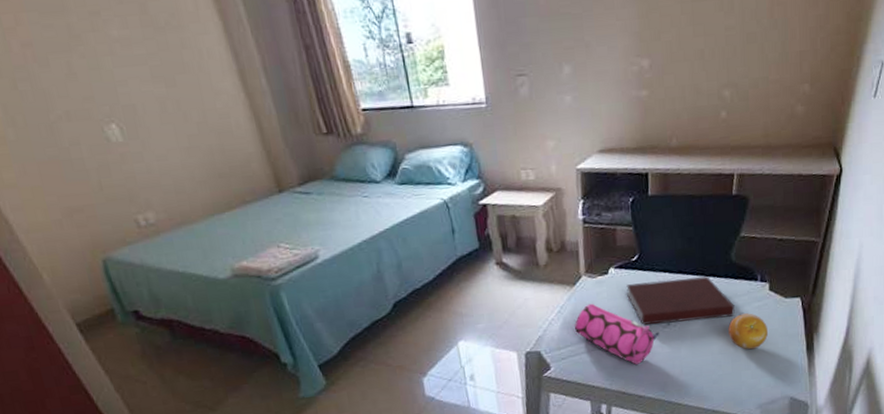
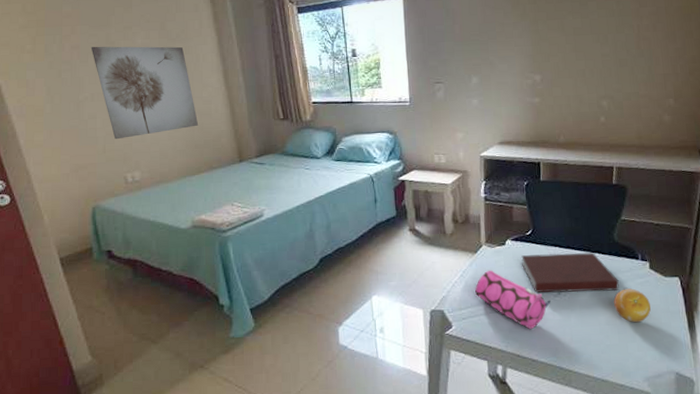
wall art: none [48,38,219,172] -> present [91,46,199,140]

